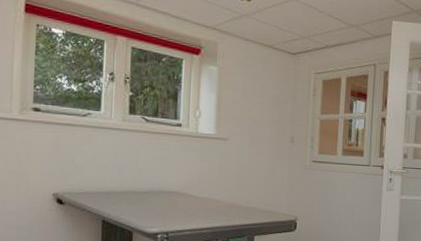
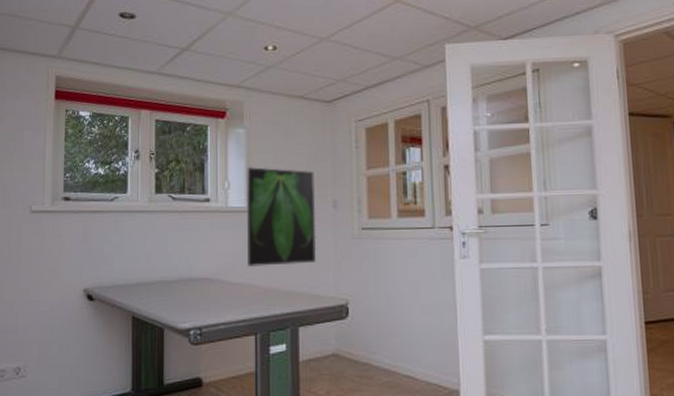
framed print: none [213,100,277,186] -> present [247,166,317,268]

